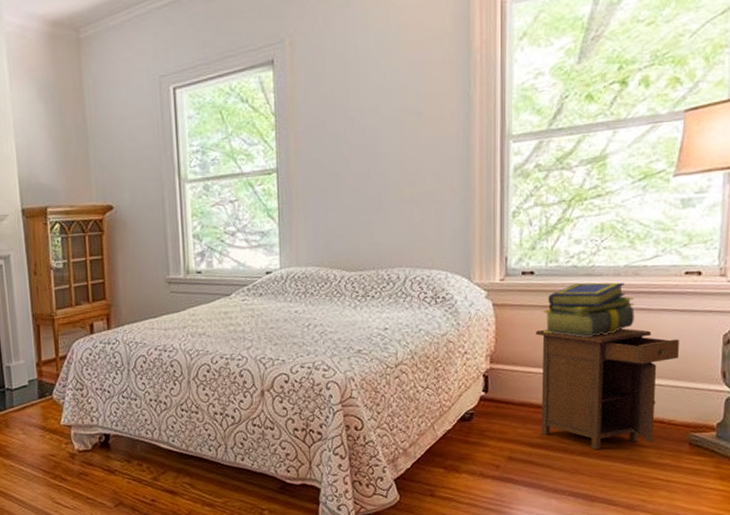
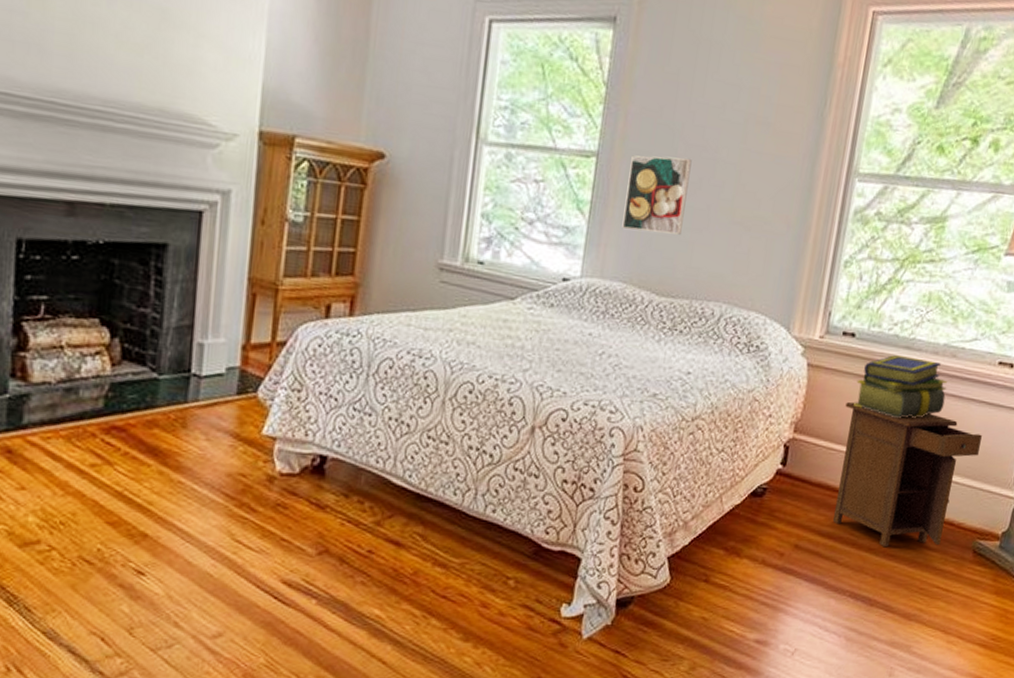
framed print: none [306,156,359,224] -> present [622,155,692,235]

